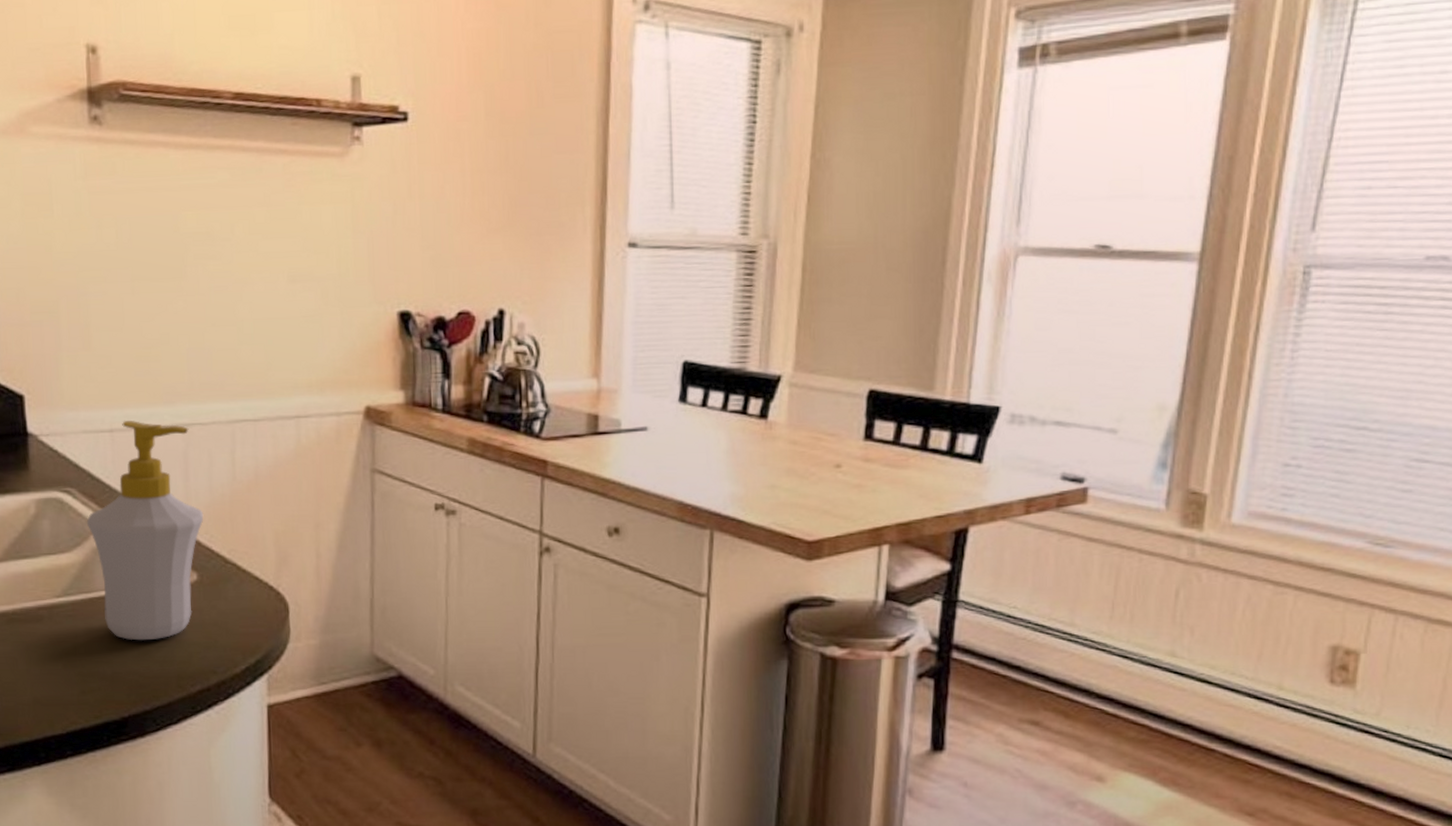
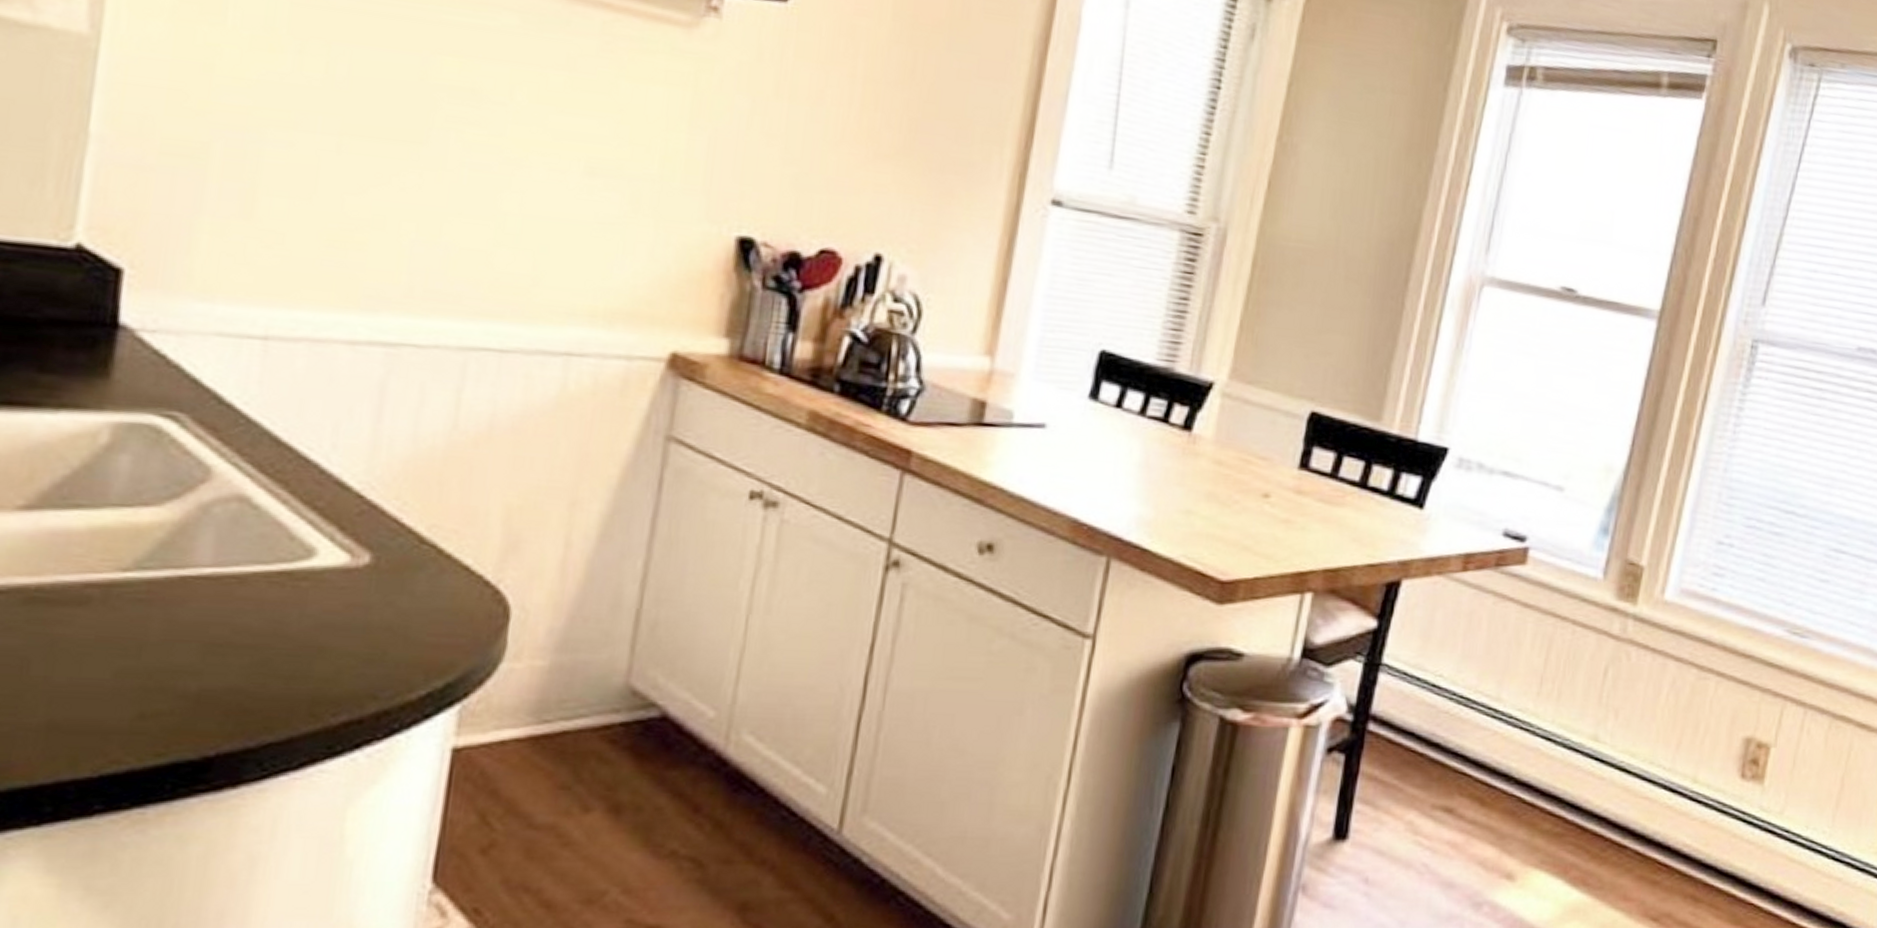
soap bottle: present [86,420,204,641] -> none [196,325,398,645]

